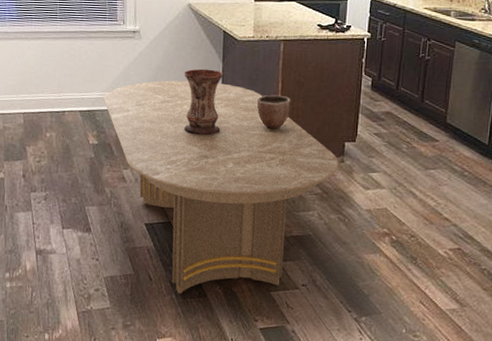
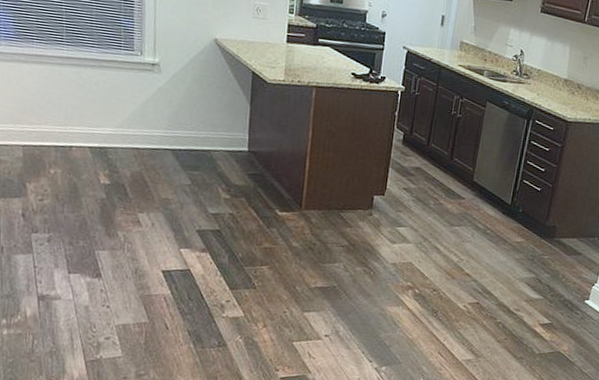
dining table: present [103,80,339,294] -> none [117,120,367,344]
vase: present [183,68,224,136] -> none [206,110,251,181]
decorative bowl: present [257,94,291,129] -> none [286,142,321,179]

